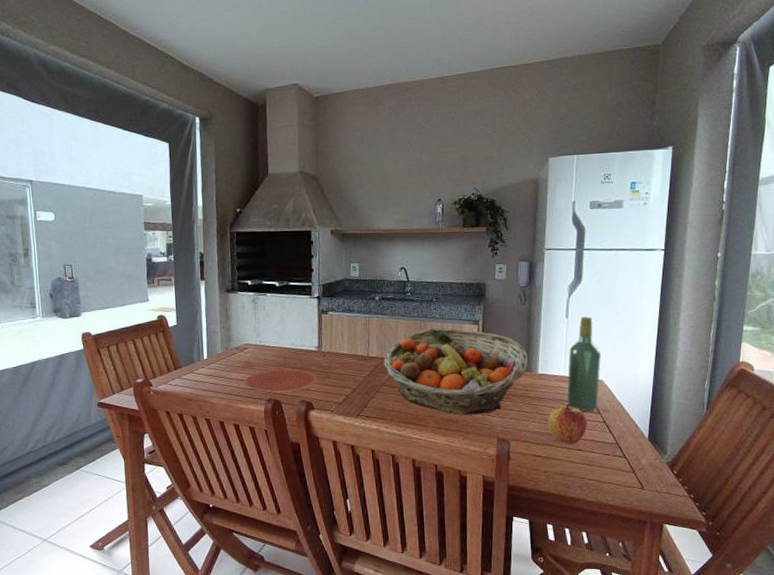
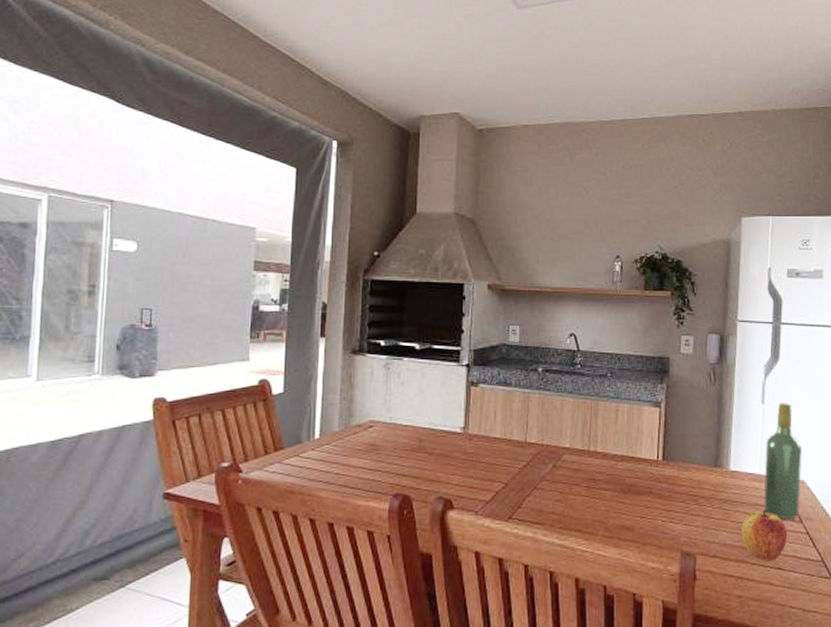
plate: present [243,368,317,393] -> none [364,455,459,486]
fruit basket: present [384,328,528,415] -> none [545,410,718,521]

